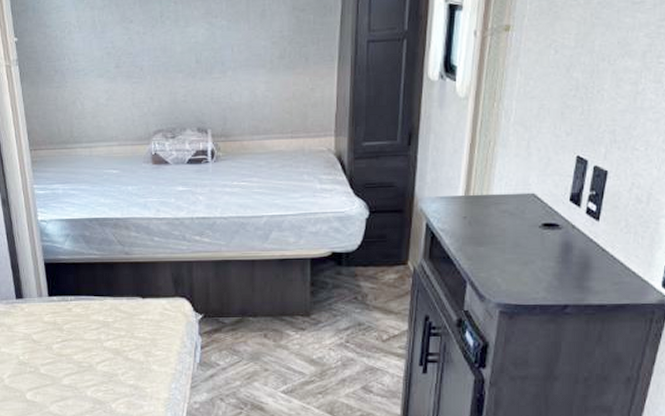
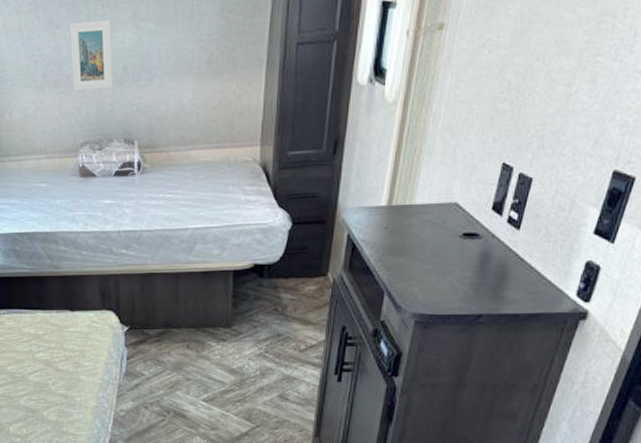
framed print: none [142,16,185,82] -> present [69,19,112,91]

